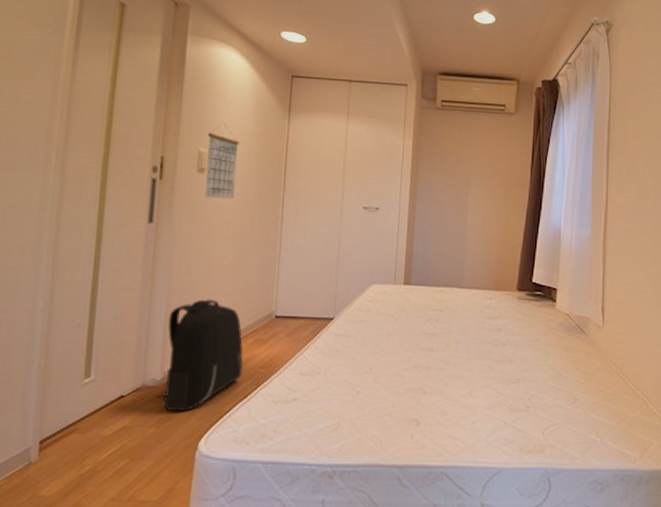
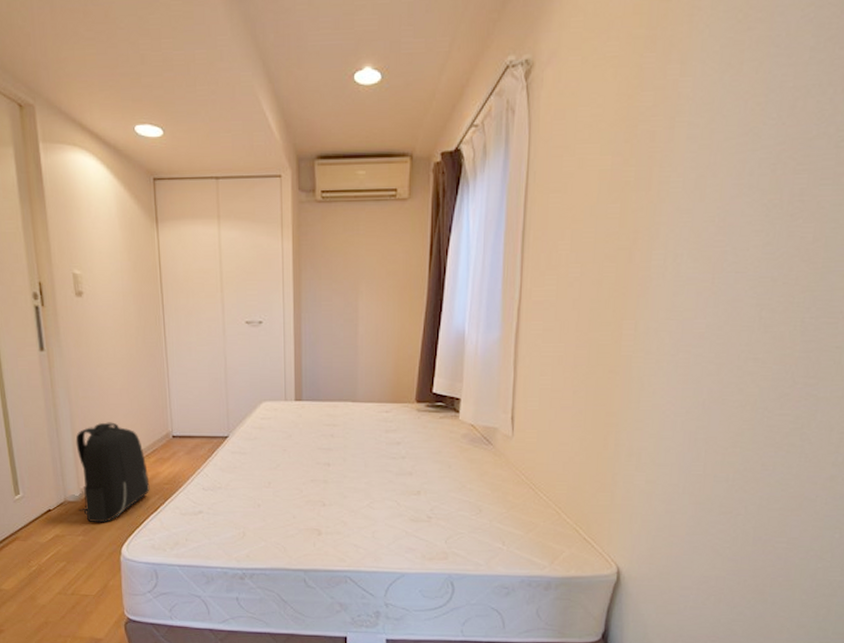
calendar: present [205,123,239,200] -> none [79,241,115,323]

